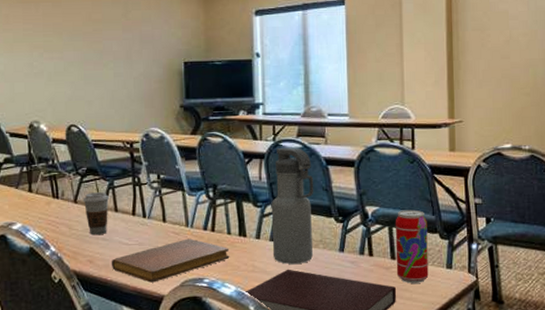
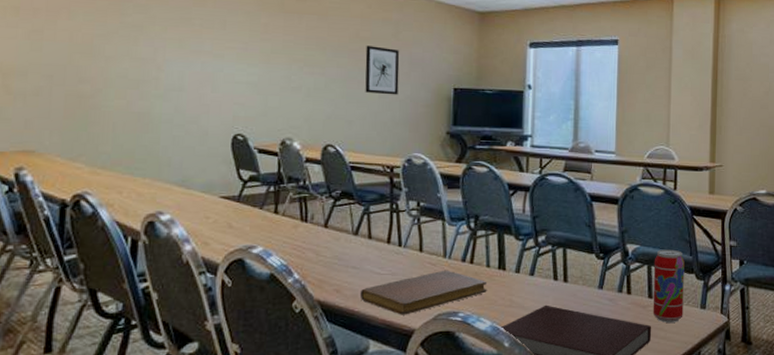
coffee cup: present [83,192,109,236] -> none [334,217,363,263]
wall art: none [98,27,132,74] -> present [365,45,400,95]
water bottle: present [271,148,314,264] -> none [532,182,578,300]

